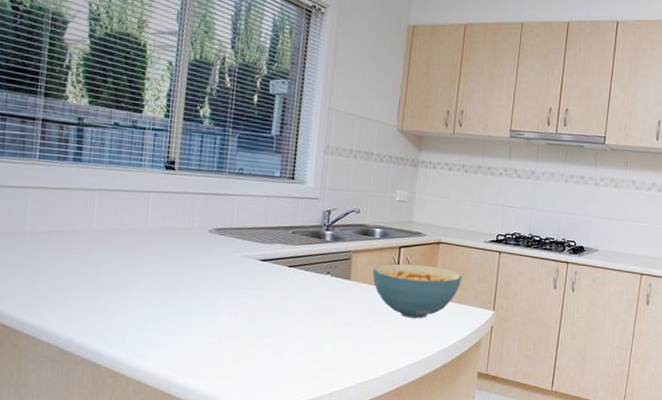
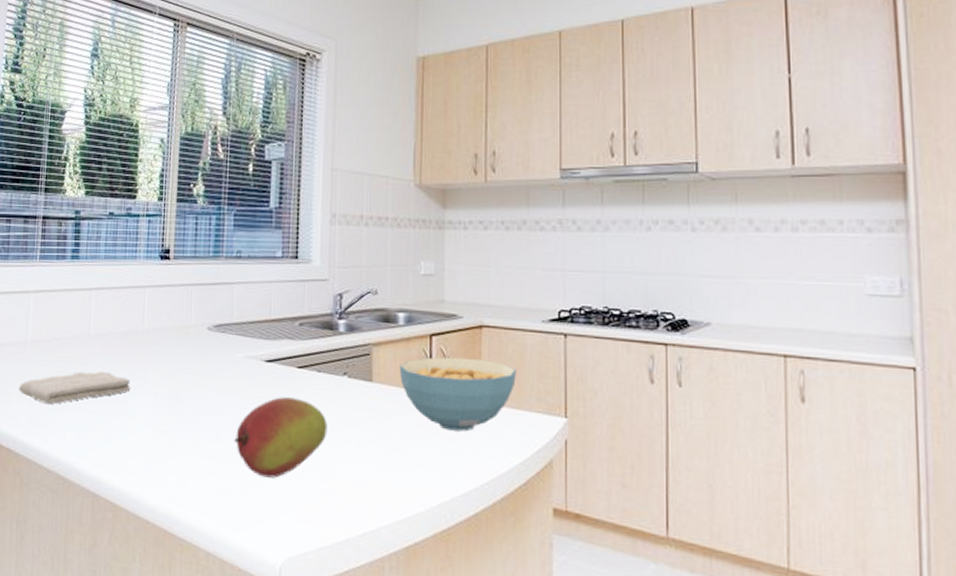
washcloth: none [16,261,133,289] -> present [19,371,131,405]
fruit: none [229,289,311,351] -> present [234,397,328,478]

